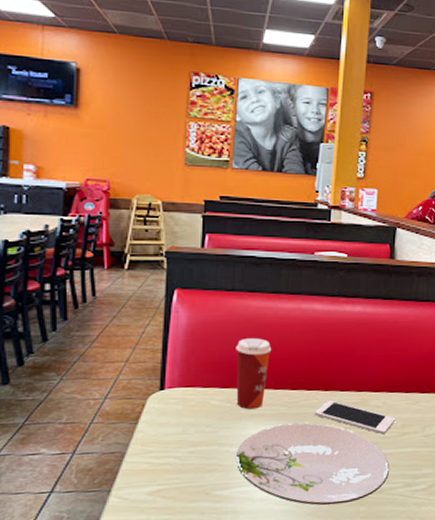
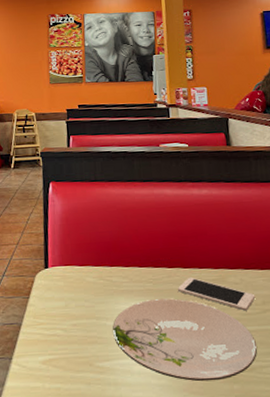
paper cup: present [236,338,272,410] -> none [102,221,133,286]

